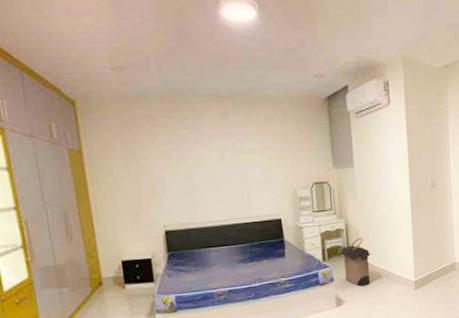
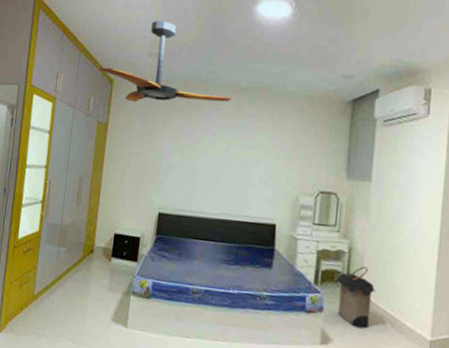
ceiling fan: none [52,28,214,123] -> present [99,20,231,102]

